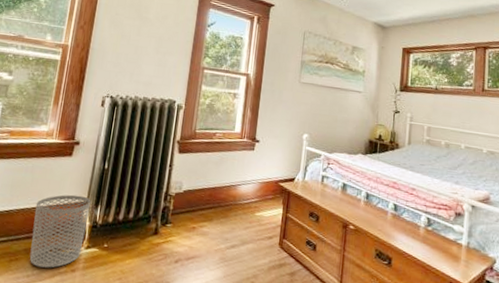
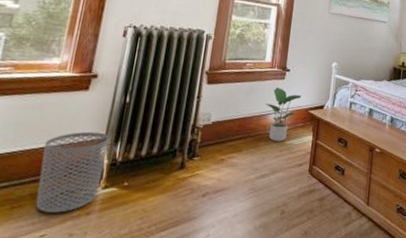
potted plant: none [234,158,272,213] -> present [265,87,302,142]

